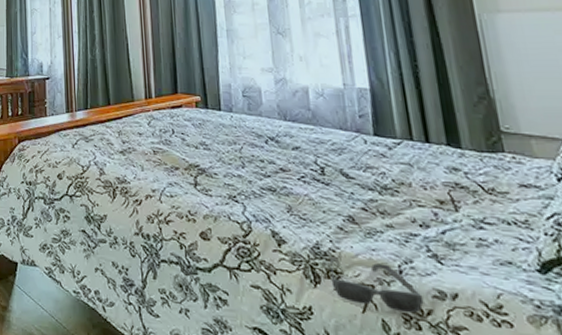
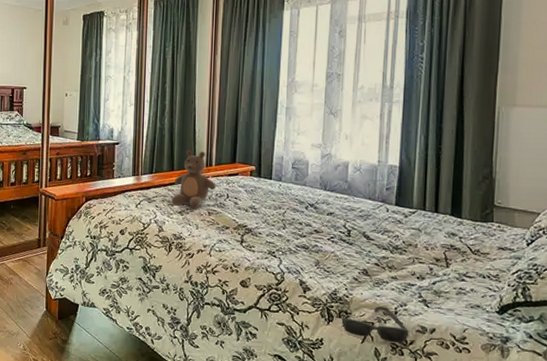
teddy bear: none [111,82,159,148] -> present [172,150,216,209]

